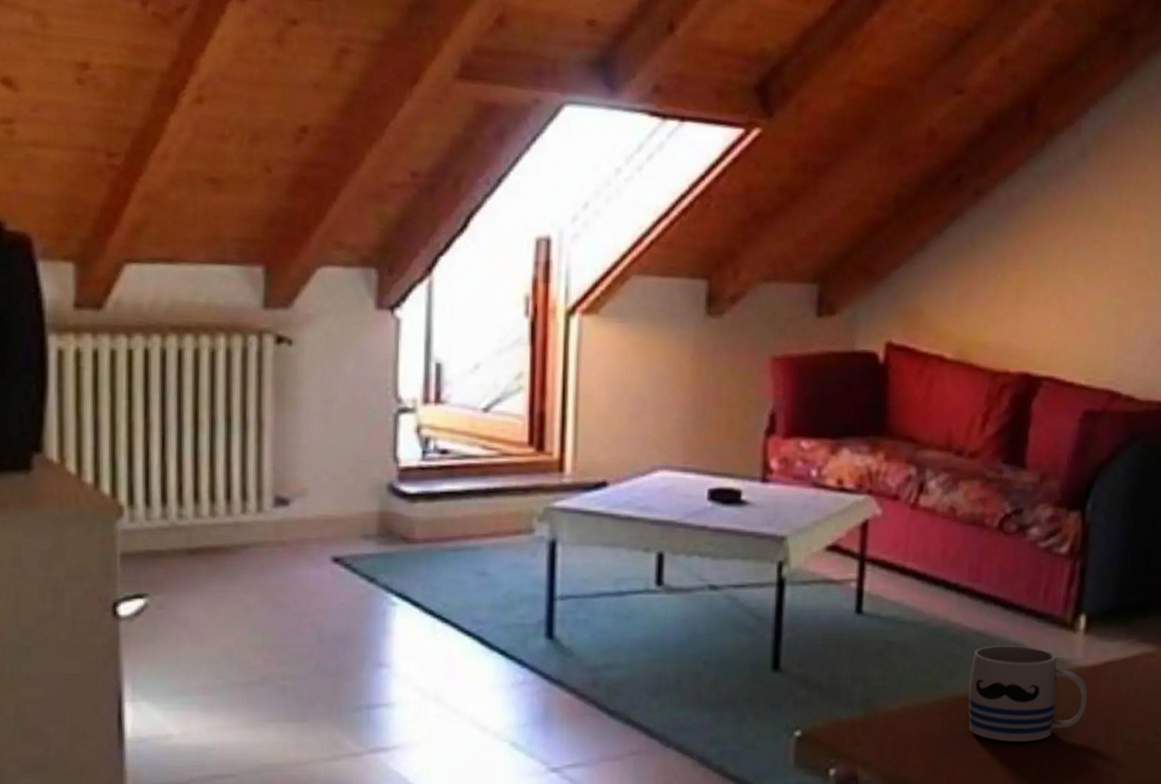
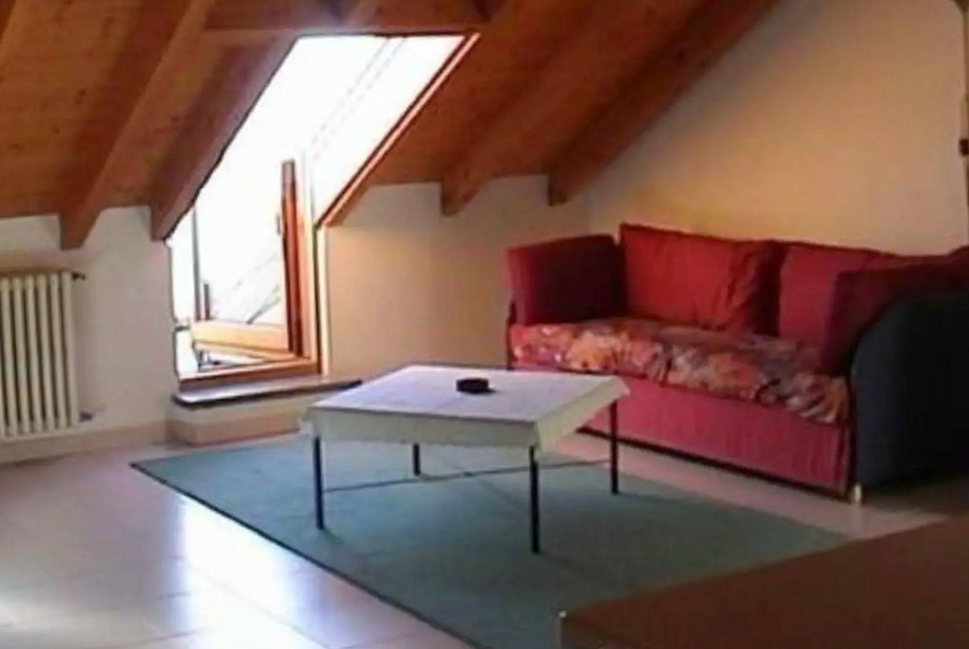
mug: present [968,645,1087,741] -> none [737,520,871,620]

